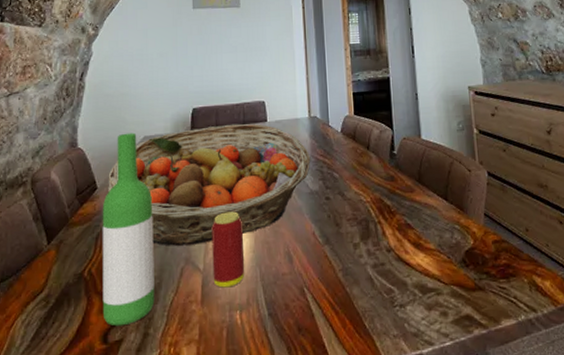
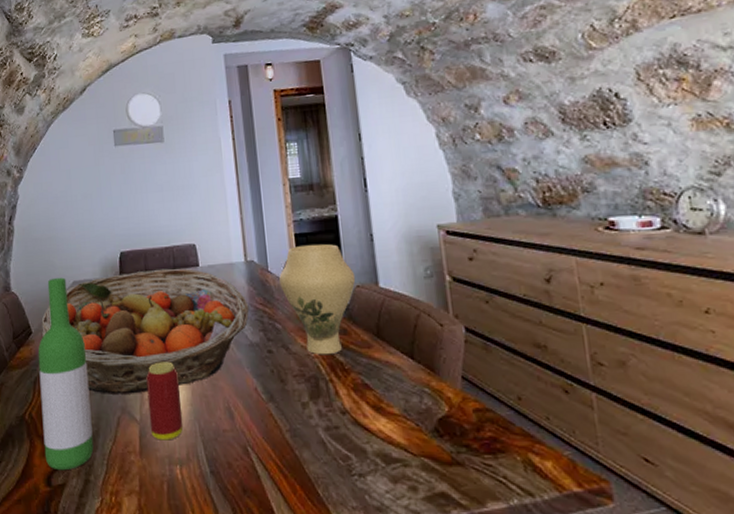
vase: none [338,102,403,200] -> present [279,244,356,355]

